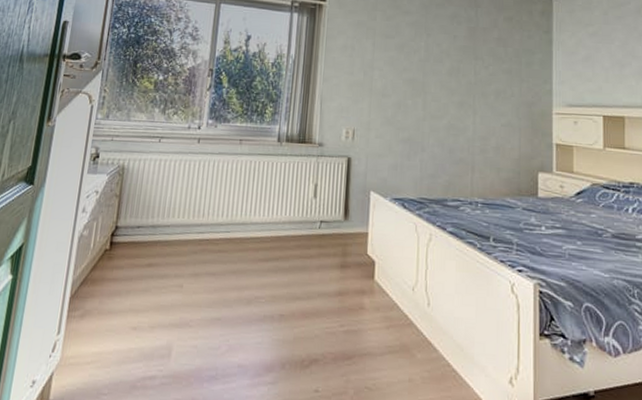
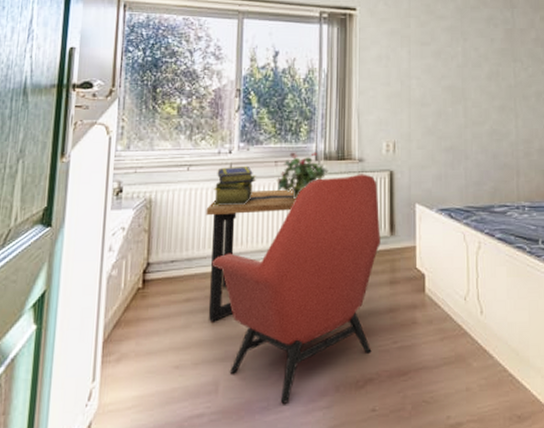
side table: none [168,166,257,289] -> present [206,189,296,322]
armchair: none [174,158,335,375] -> present [212,174,381,404]
stack of books: none [179,141,222,179] -> present [213,165,257,206]
potted plant: none [240,132,289,177] -> present [277,152,329,198]

